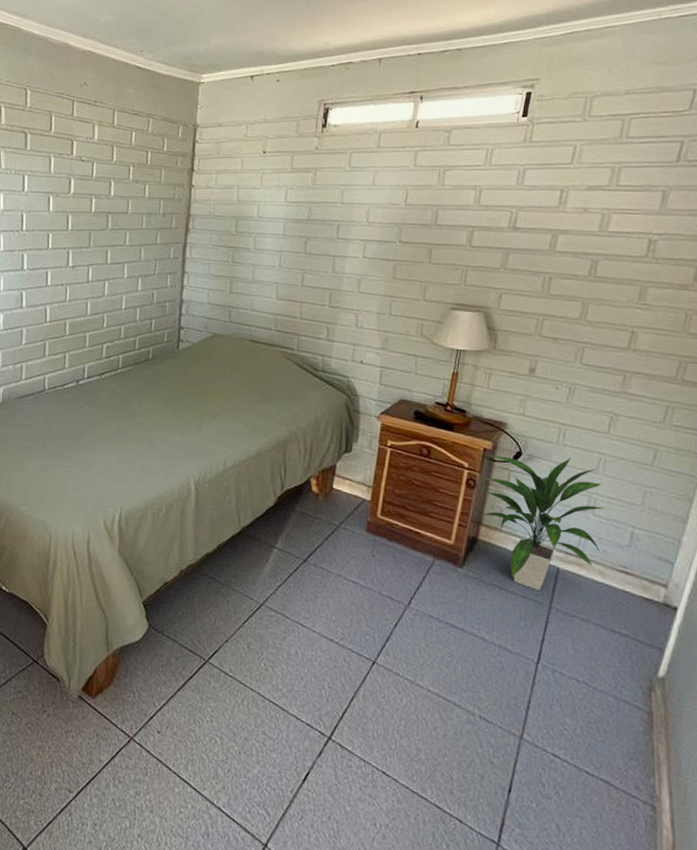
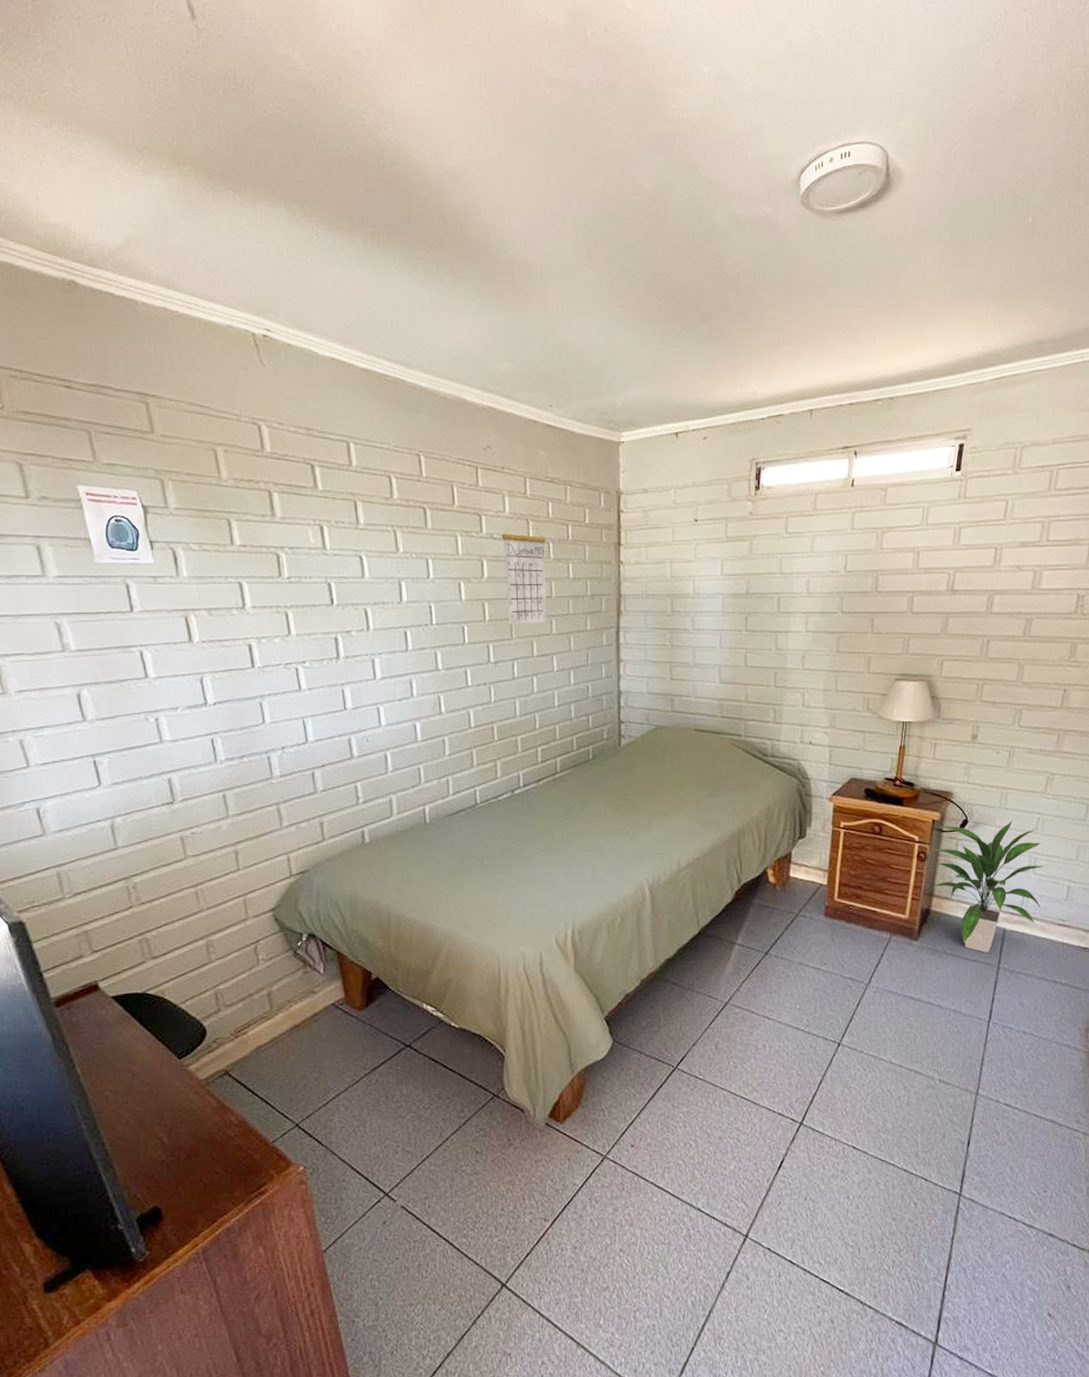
calendar: none [88,142,127,236] -> present [501,515,548,625]

